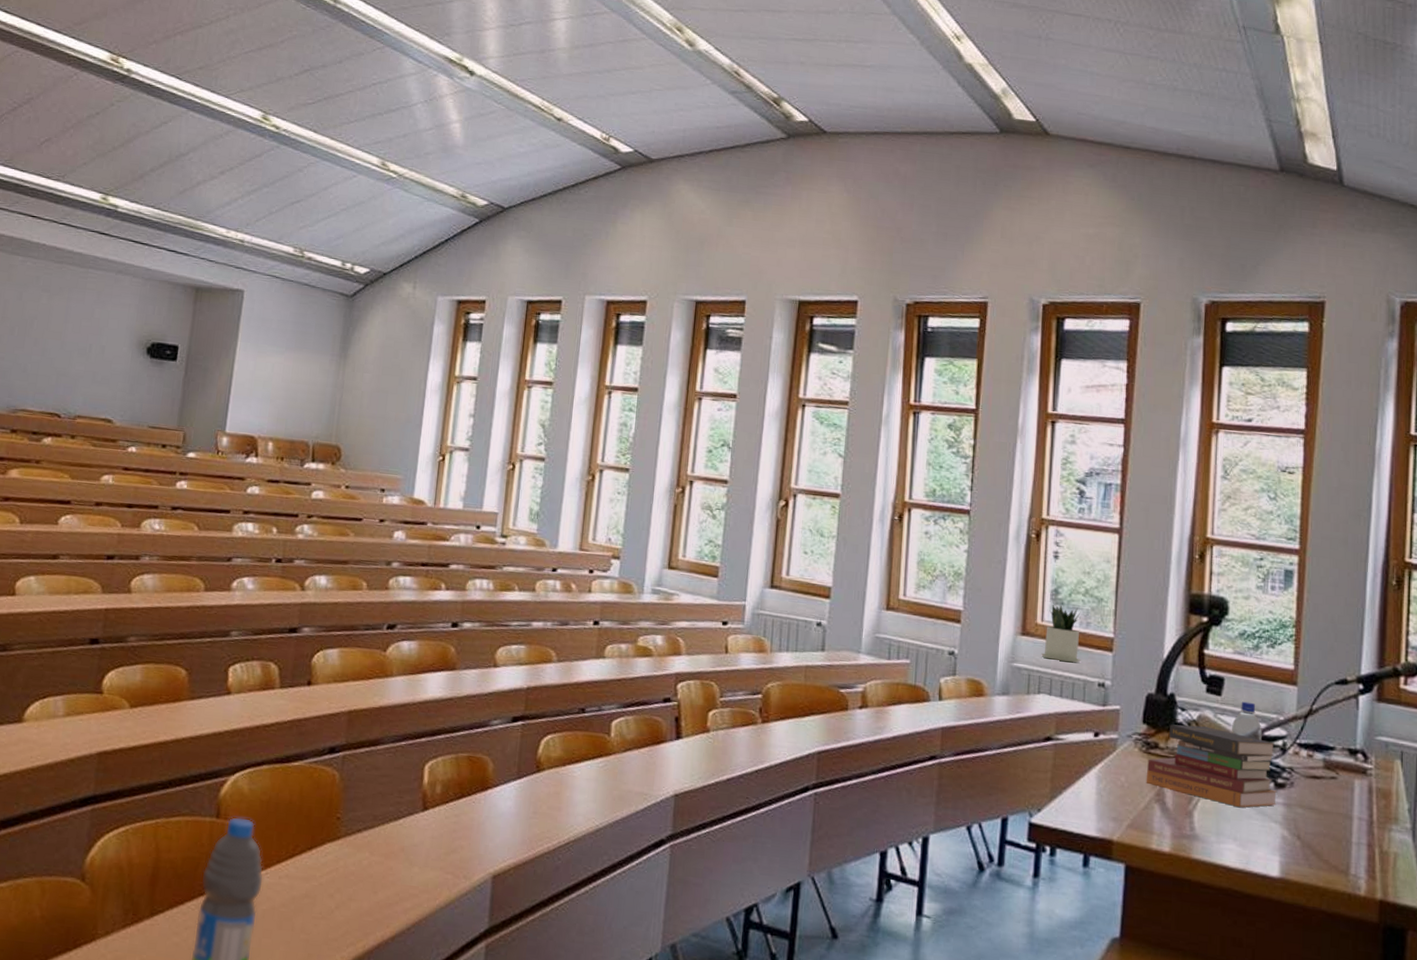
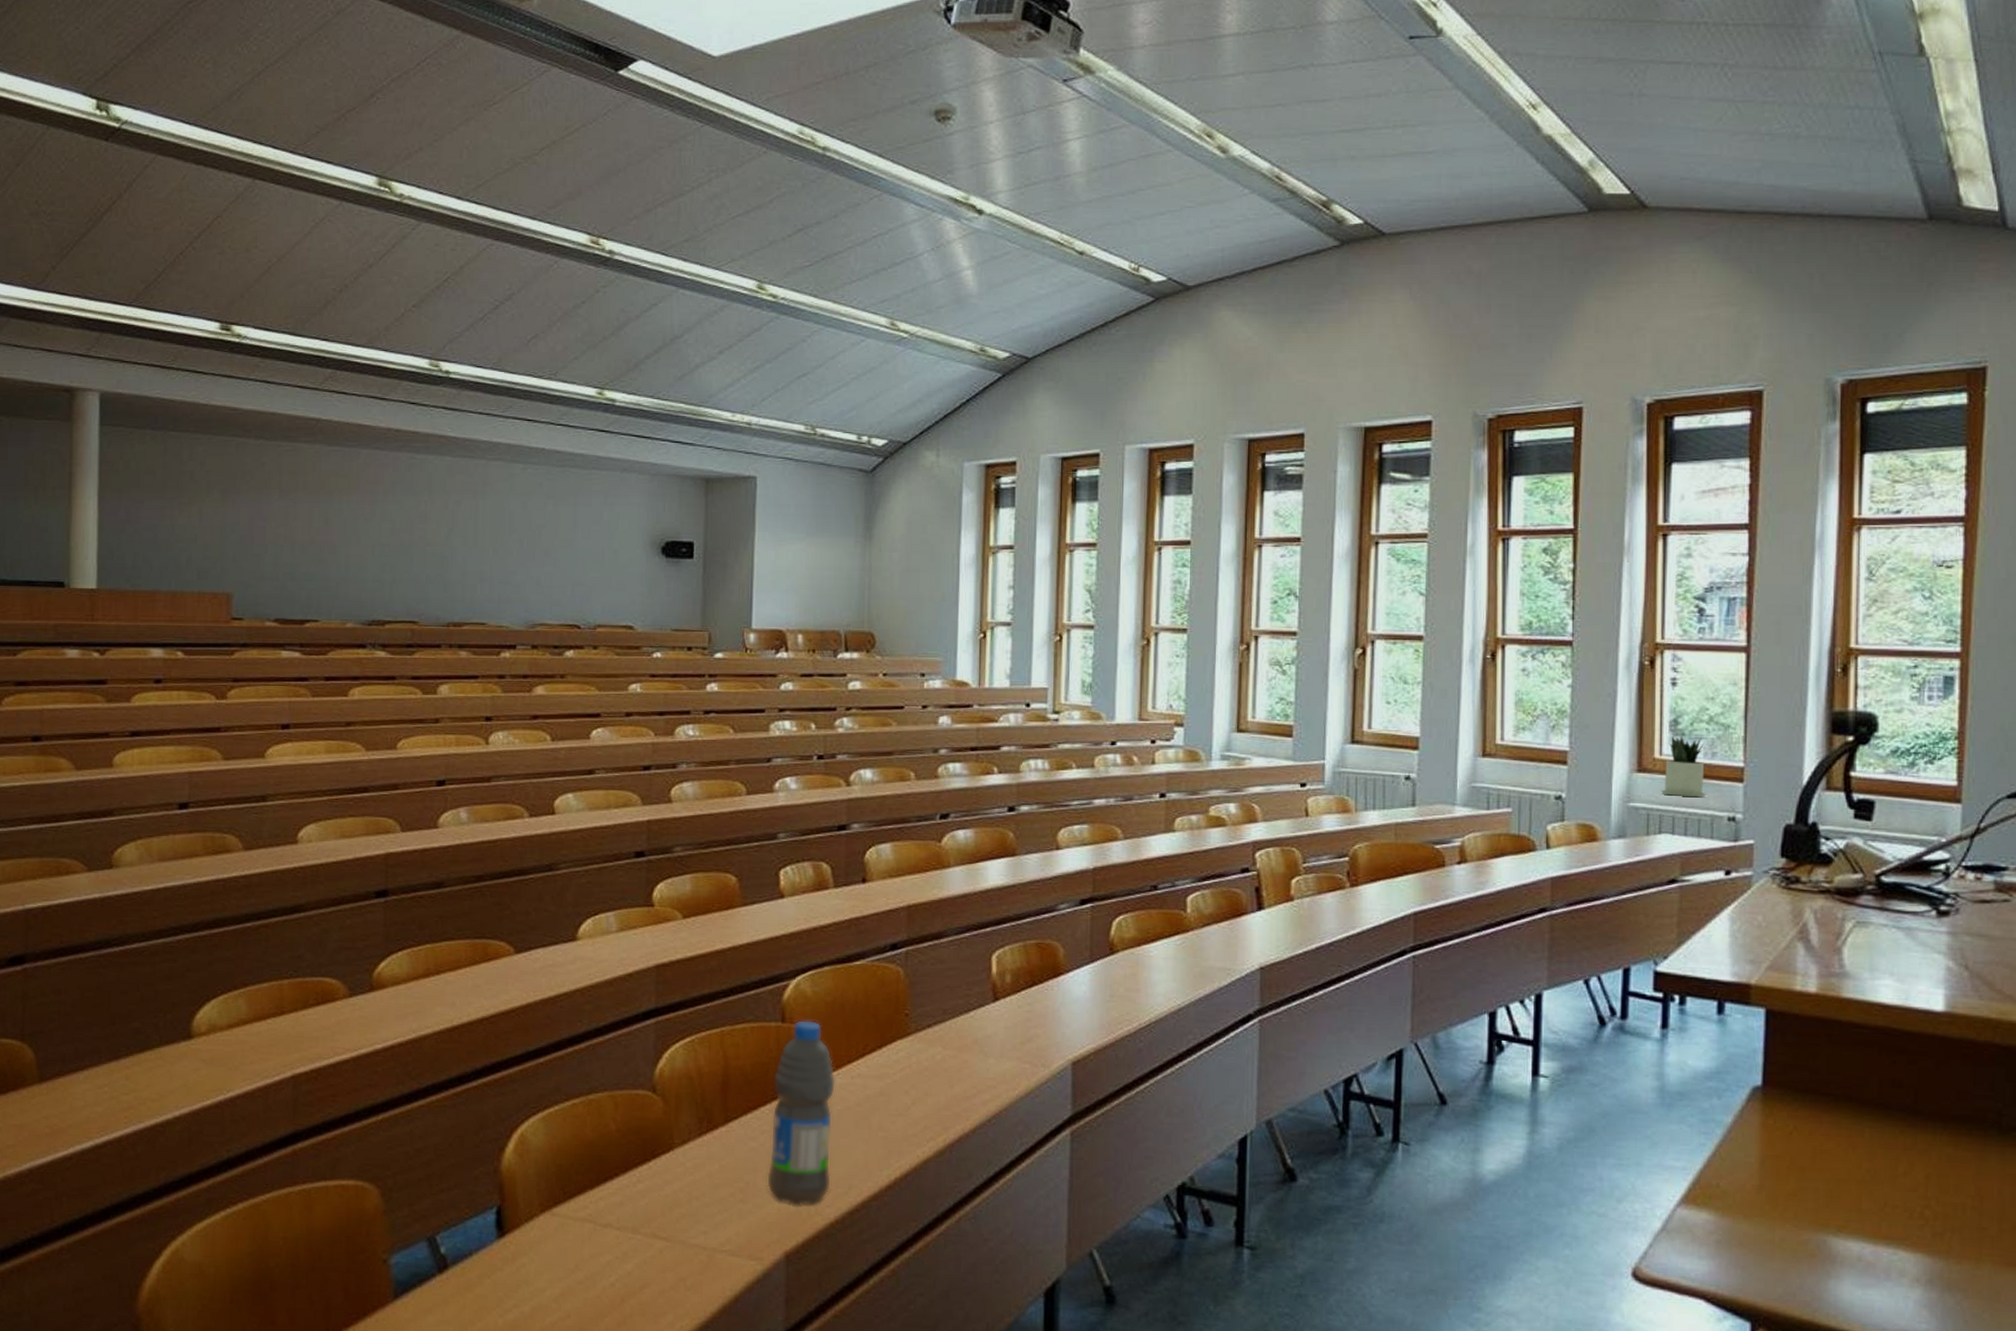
books: present [1146,724,1278,808] -> none [1786,855,1941,940]
bottle: present [1231,701,1262,741] -> none [1884,825,1921,867]

